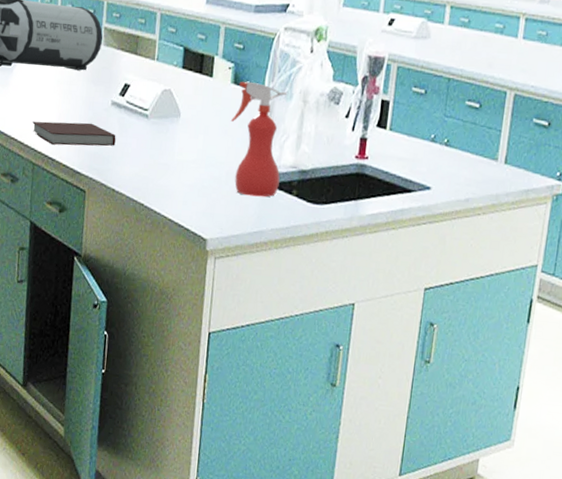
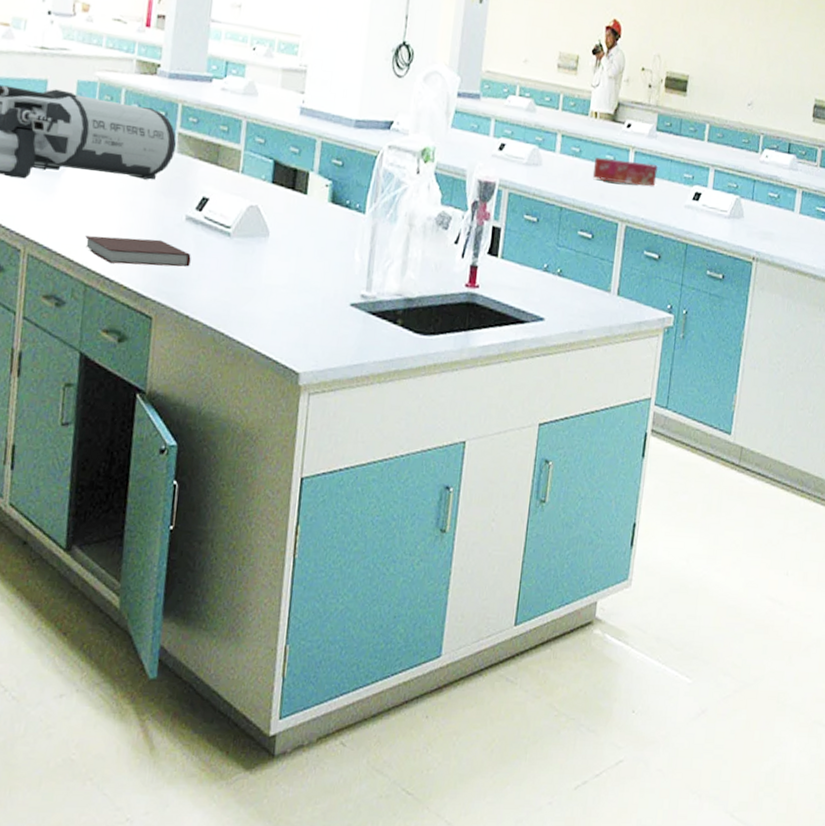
spray bottle: present [230,81,287,197] -> none [327,200,391,327]
tissue box: none [481,27,550,53] -> present [592,157,658,186]

